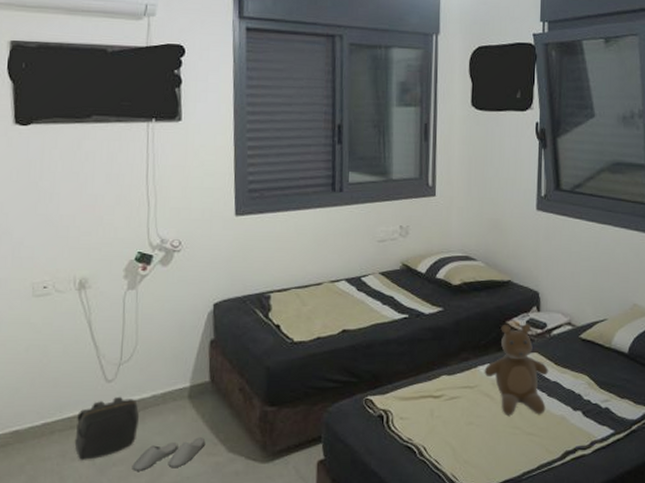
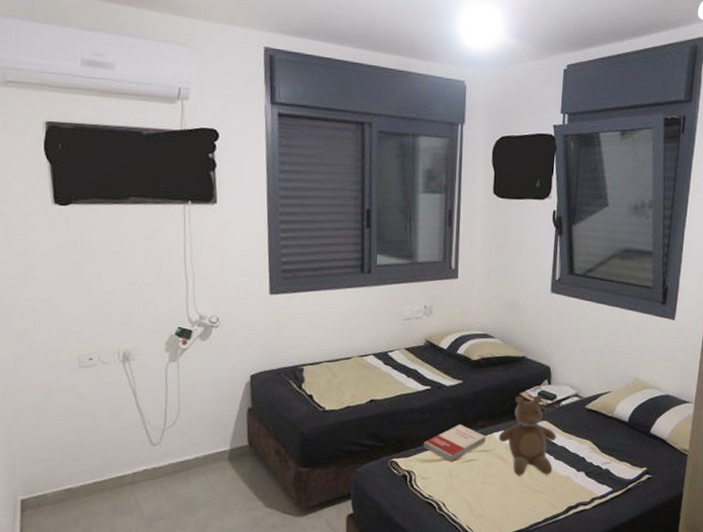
backpack: present [74,396,140,460] -> none [124,458,184,514]
slippers: present [132,437,206,471] -> none [178,494,245,524]
book: none [401,356,470,399] -> present [423,424,486,461]

